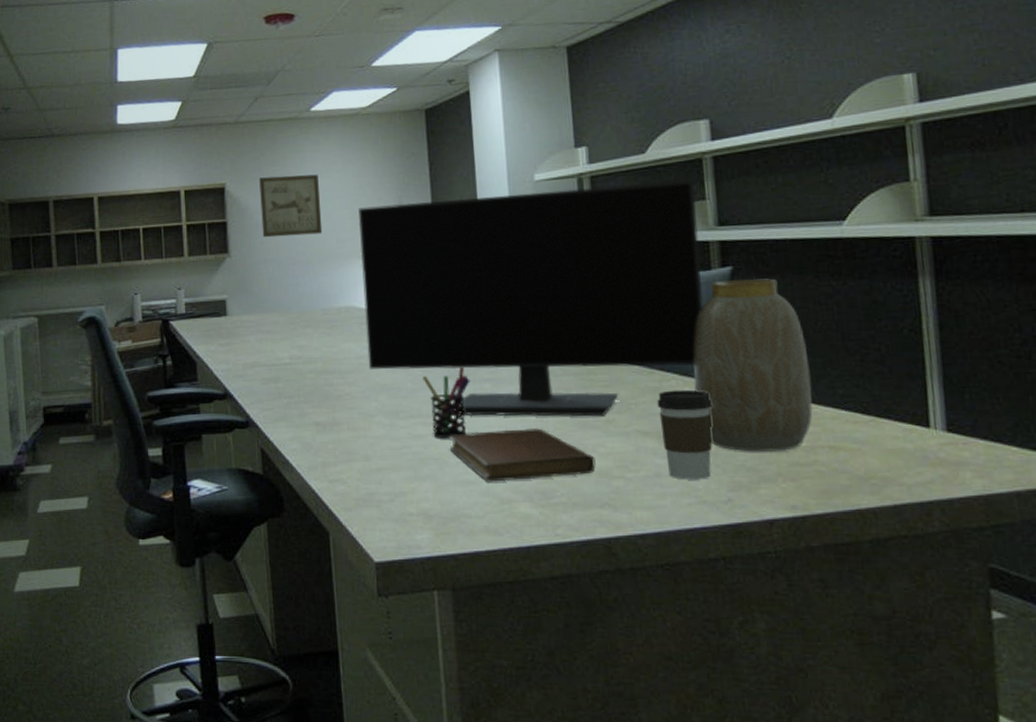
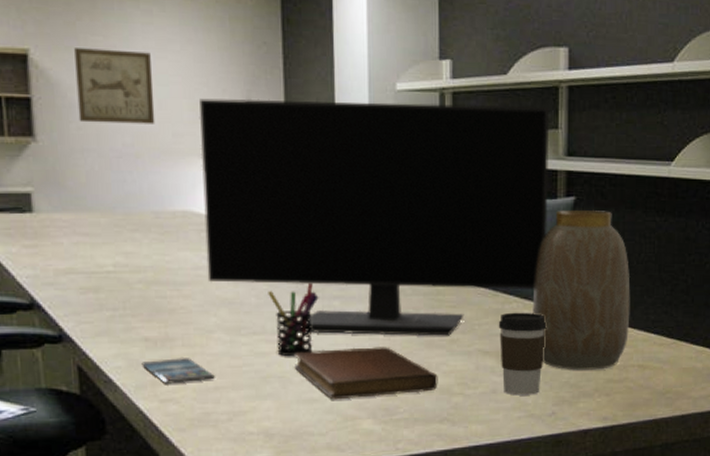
smartphone: none [313,441,377,465] -> present [141,358,215,384]

